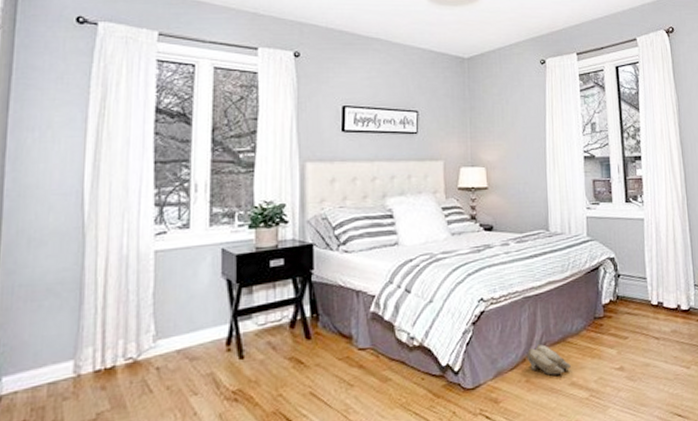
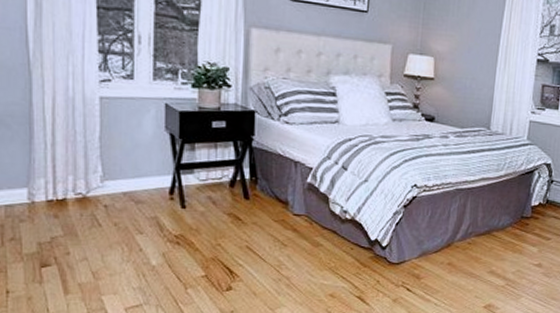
slippers: present [527,344,571,376] -> none [451,234,492,262]

